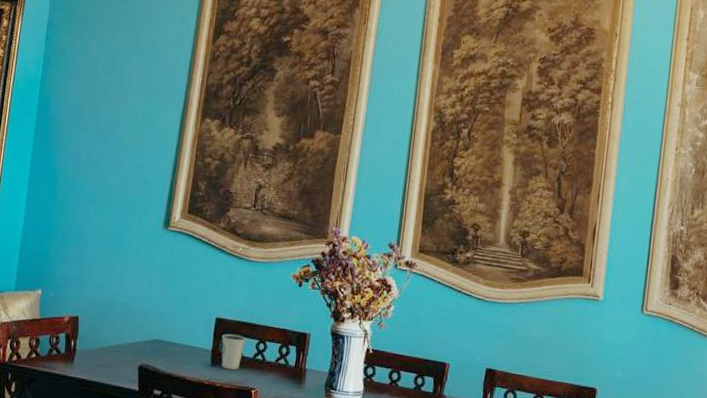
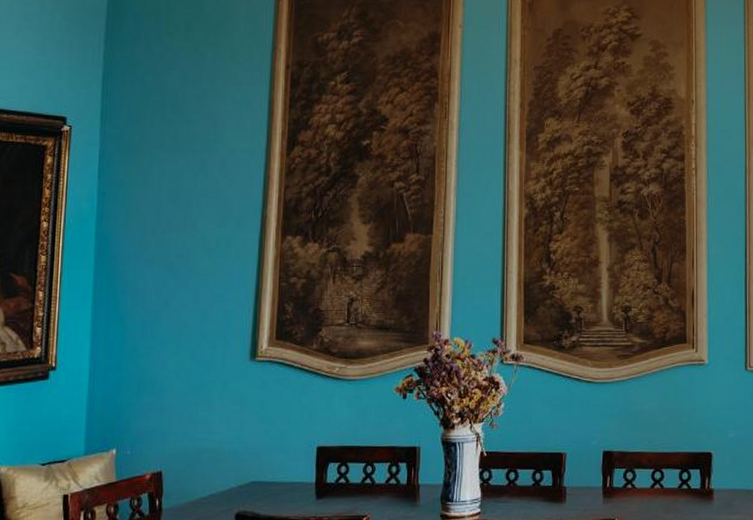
dixie cup: present [221,333,246,370] -> none [325,461,352,499]

